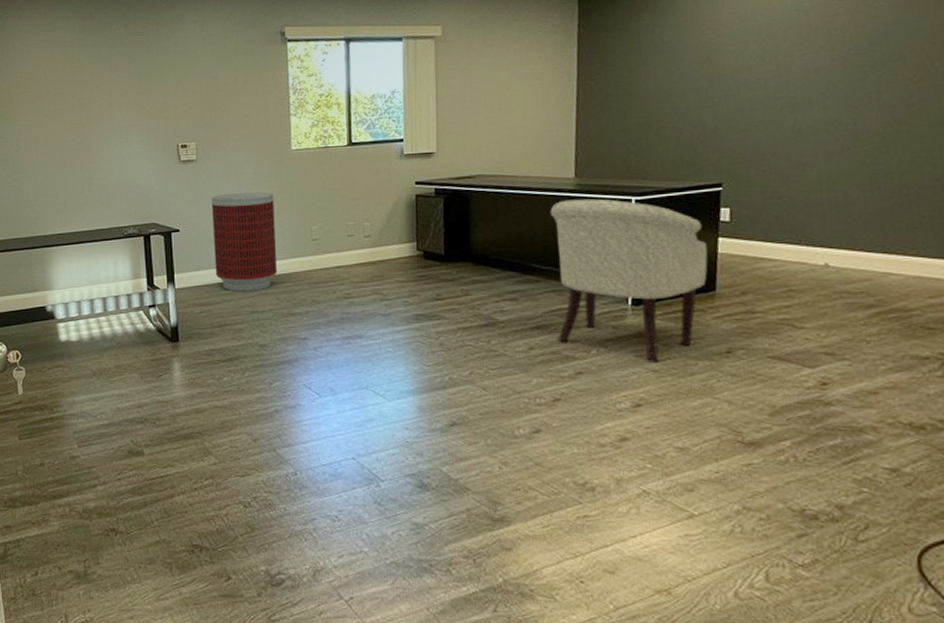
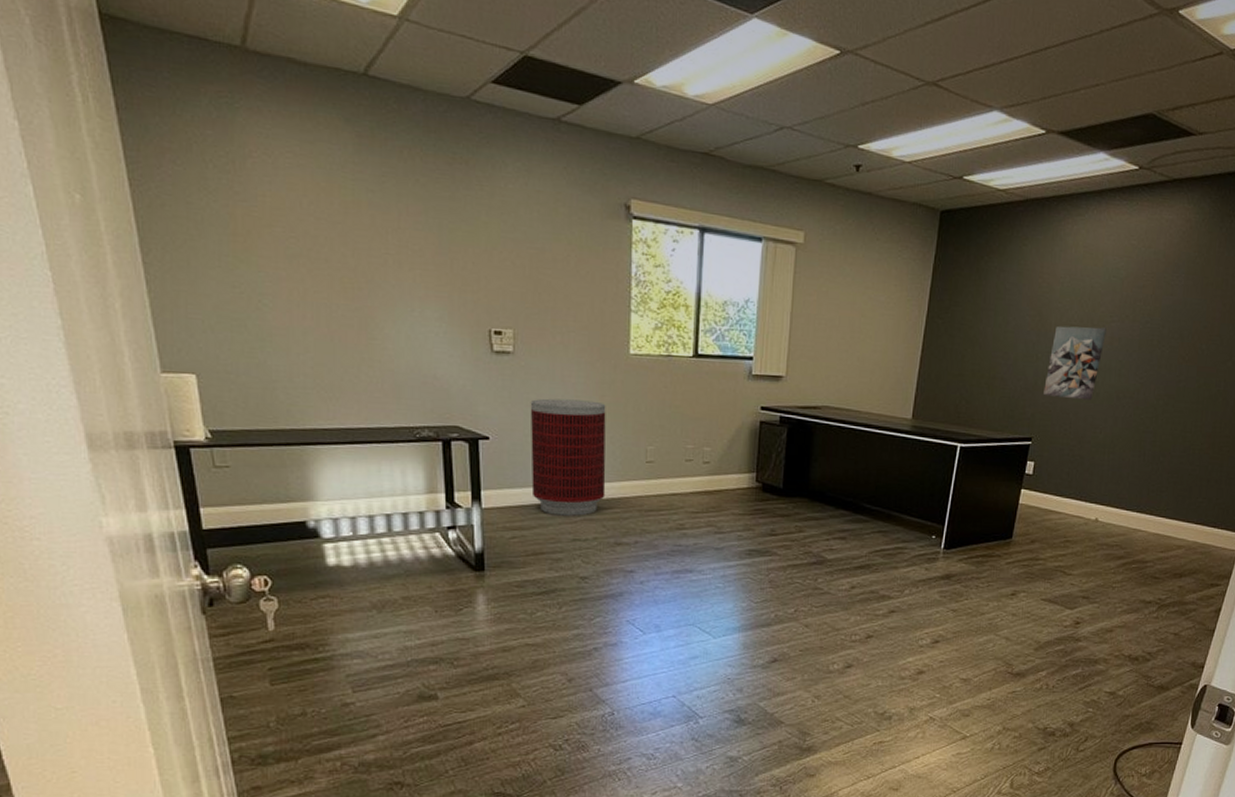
chair: present [550,198,708,363] -> none [878,441,1011,603]
wall art: none [727,62,798,140] -> present [1043,326,1106,400]

